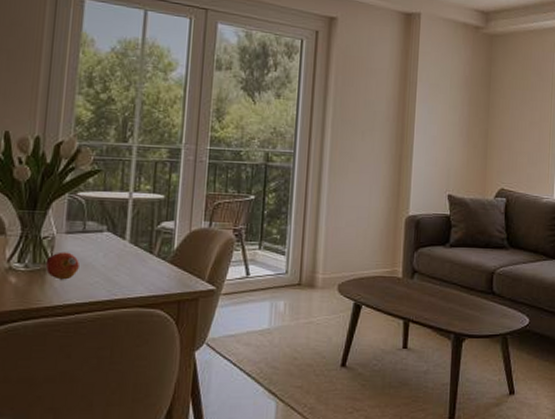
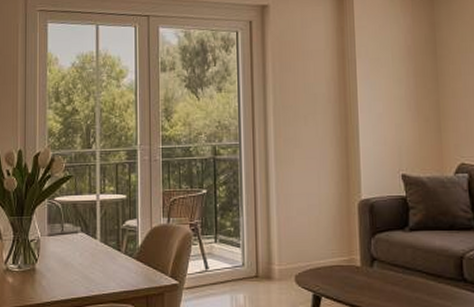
fruit: present [45,252,79,280] -> none [34,253,61,279]

